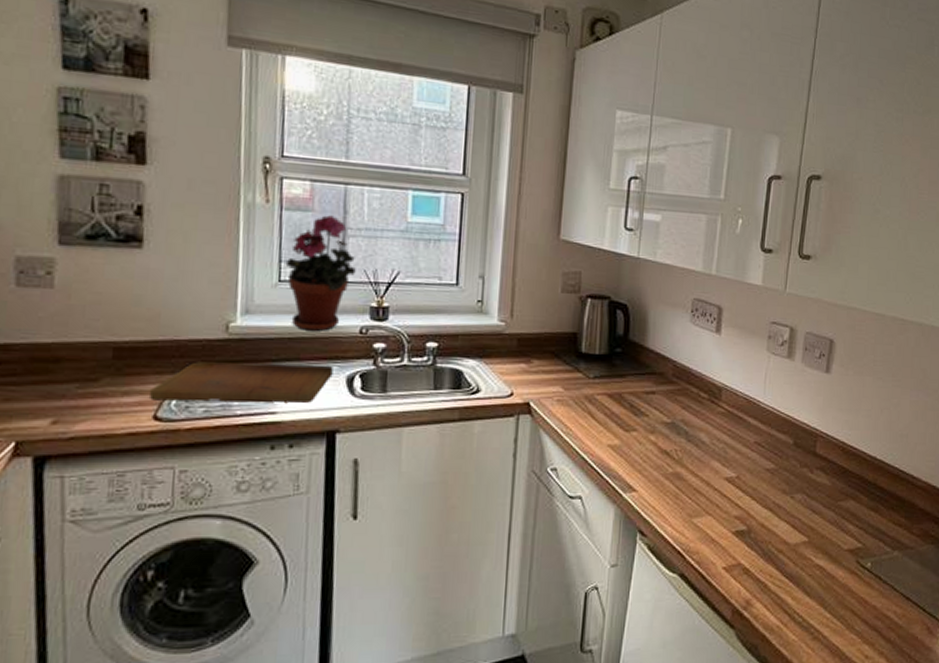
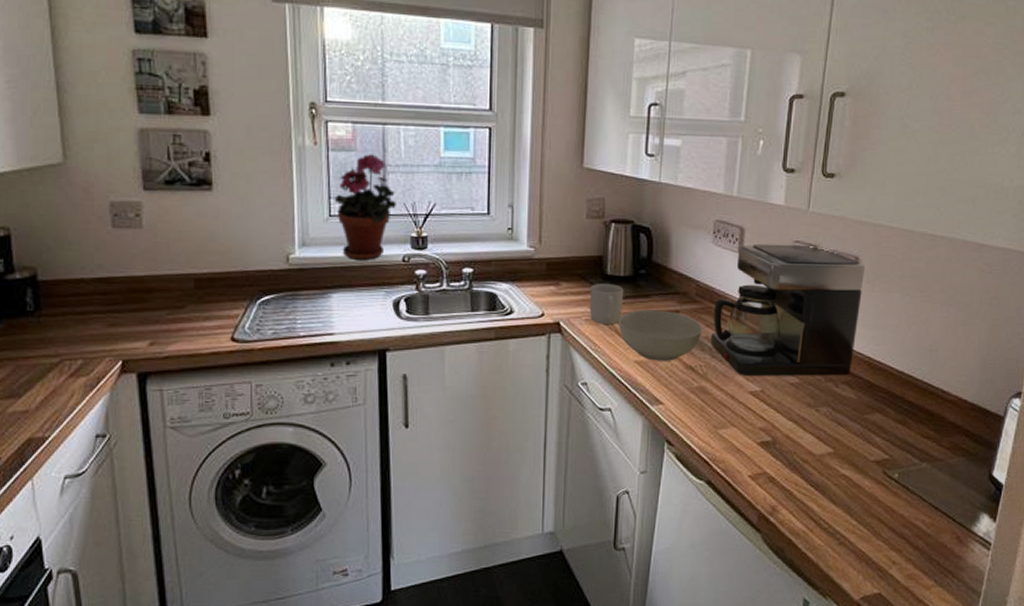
cutting board: present [150,362,333,403] -> none [227,290,381,325]
mug: none [562,362,599,406] -> present [589,284,624,324]
bowl: none [591,390,679,445] -> present [618,310,703,361]
coffee maker: none [686,324,840,462] -> present [710,243,866,376]

